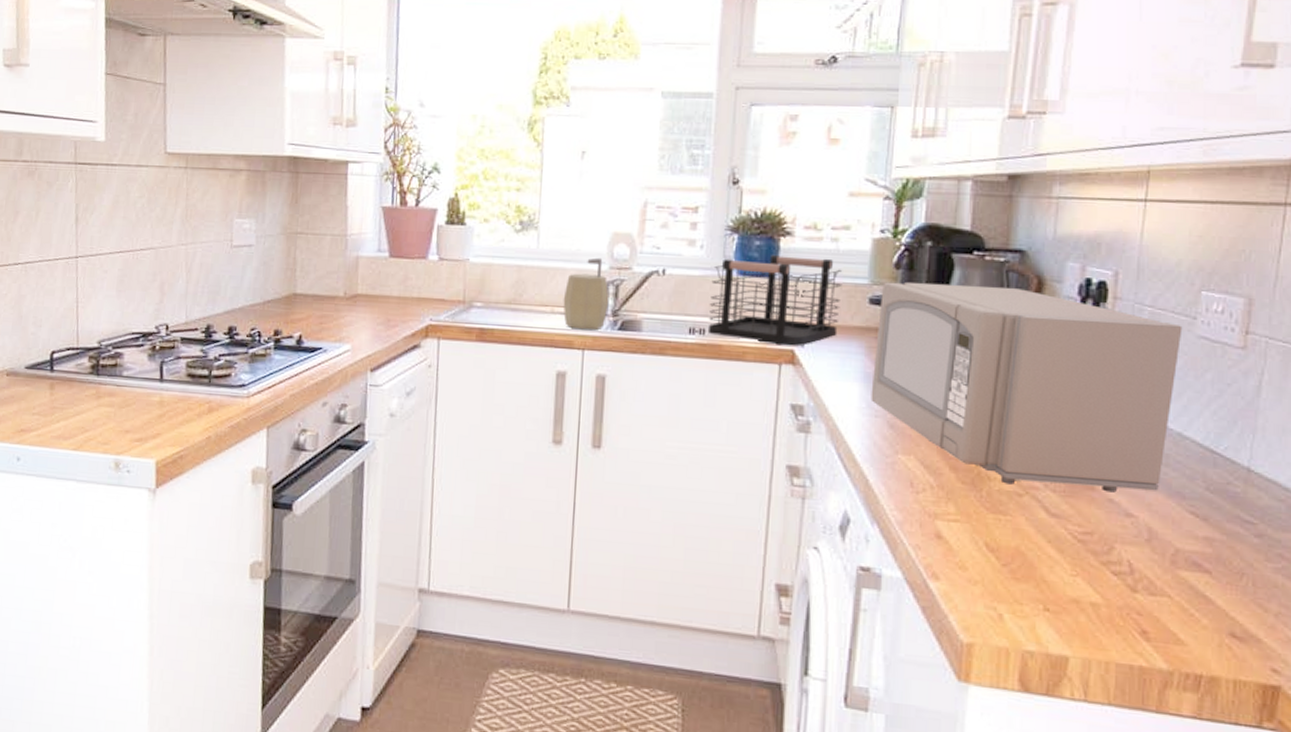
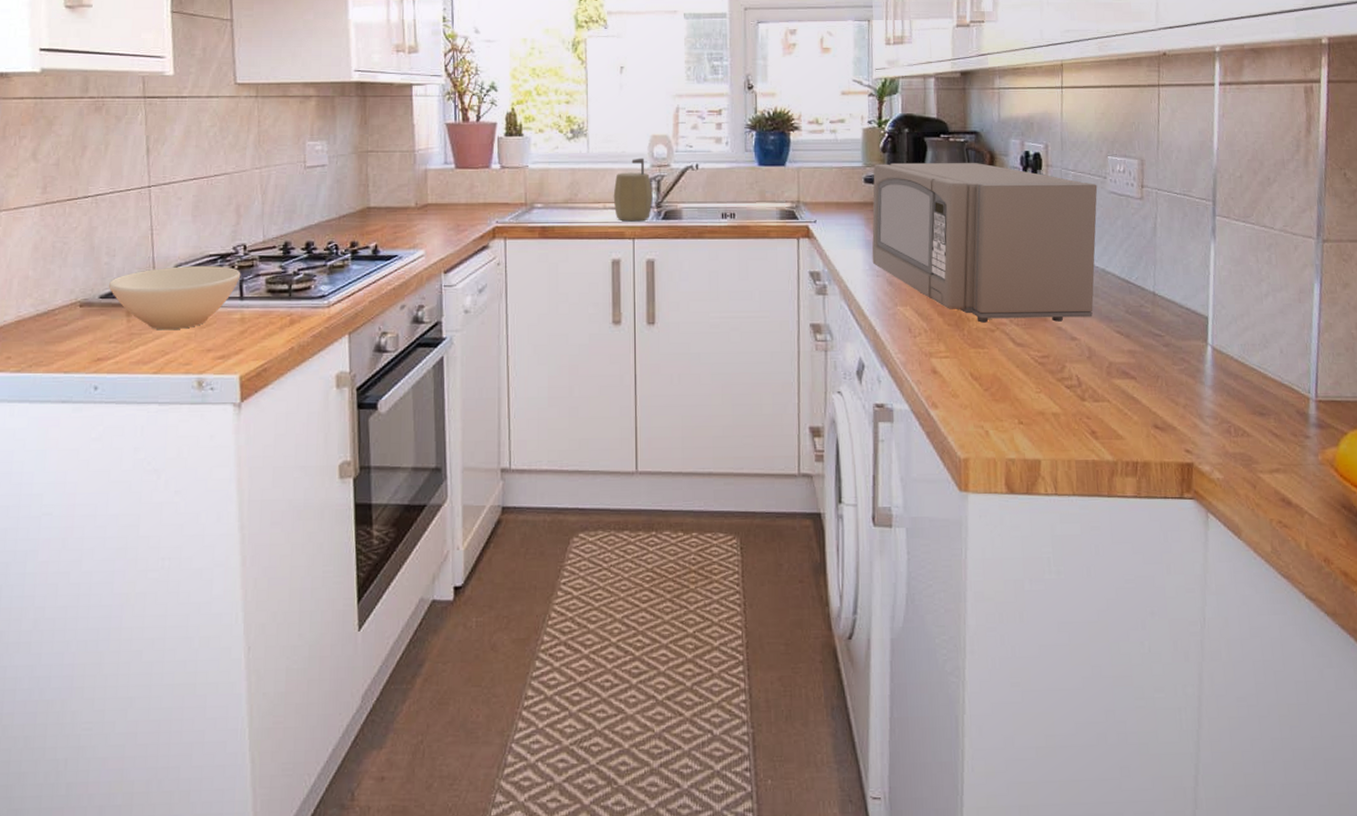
bowl: none [34,342,162,407] -> present [109,266,241,330]
dish rack: present [707,254,842,347] -> none [737,146,842,223]

